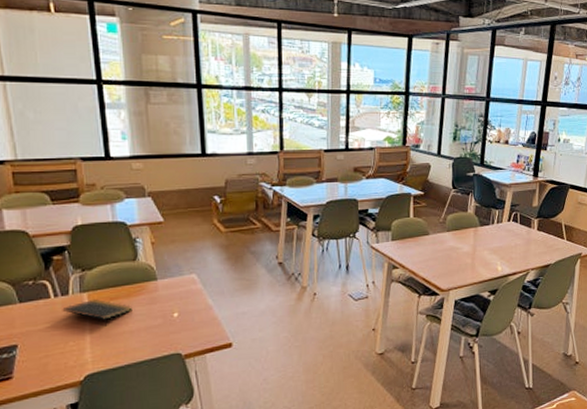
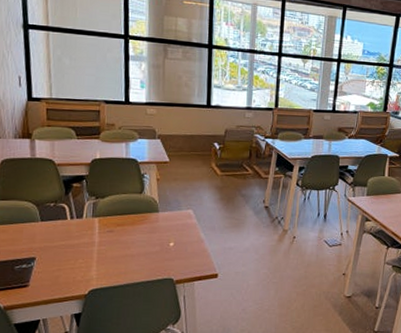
notepad: present [62,298,133,327] -> none [76,223,135,249]

